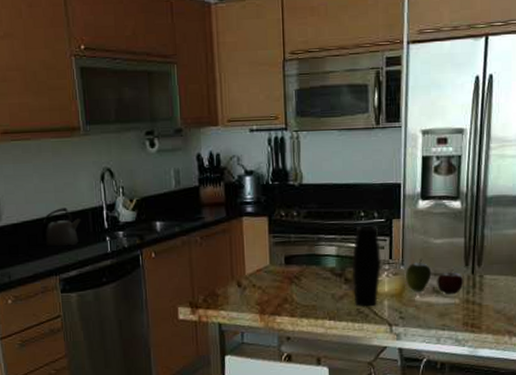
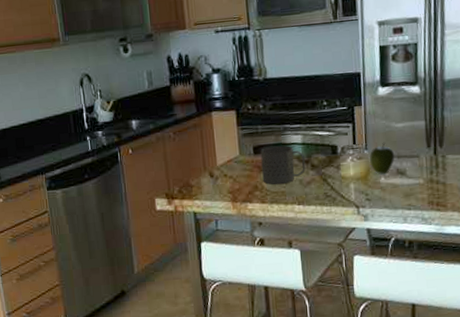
kettle: present [42,208,82,247] -> none [28,112,64,149]
mug: none [292,256,338,298] -> present [260,145,305,185]
vase: present [351,225,382,307] -> none [316,113,346,191]
fruit: present [437,269,464,294] -> none [400,151,427,175]

